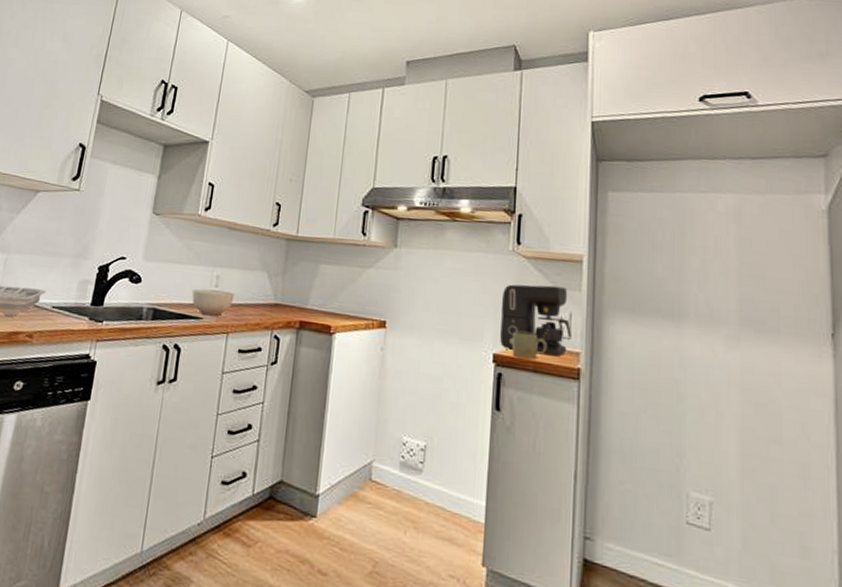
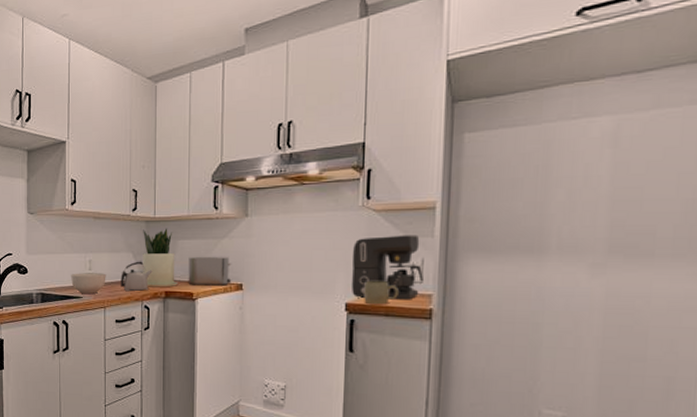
kettle: none [249,282,288,319] -> present [121,261,153,292]
planter: none [276,248,315,317] -> present [143,228,178,288]
toaster: none [326,285,375,322] -> present [188,257,231,286]

